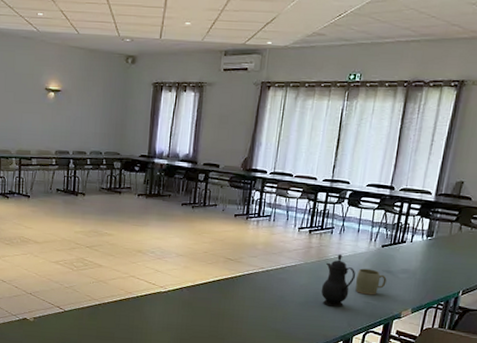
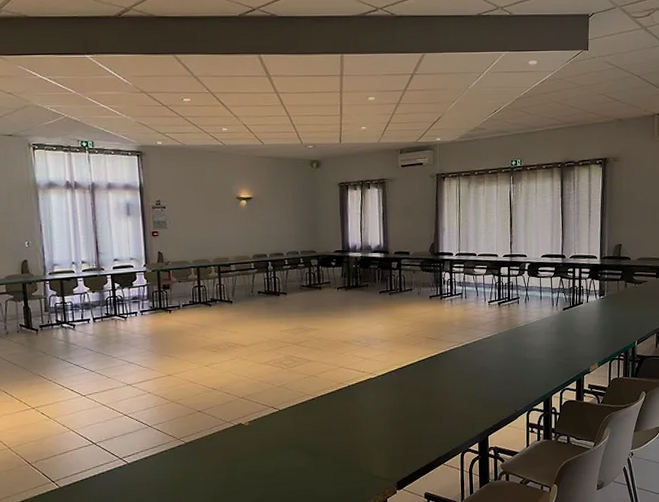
coffeepot: present [321,255,356,307] -> none [517,322,545,371]
mug: present [355,268,387,295] -> none [545,331,572,356]

